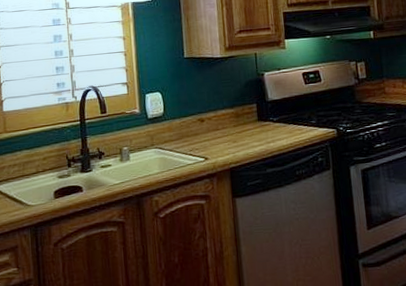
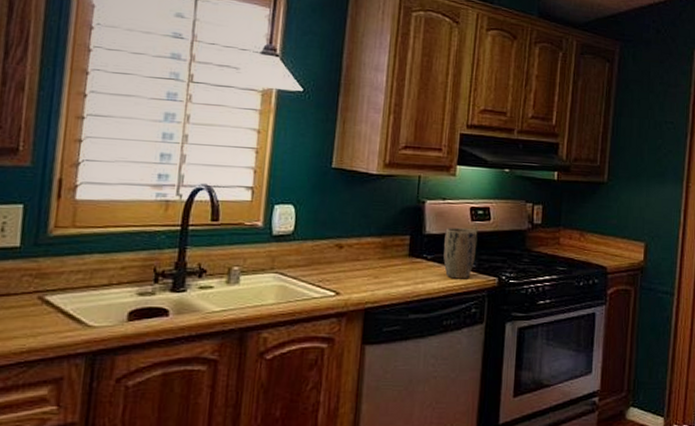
plant pot: none [284,91,314,135] -> present [443,228,478,279]

